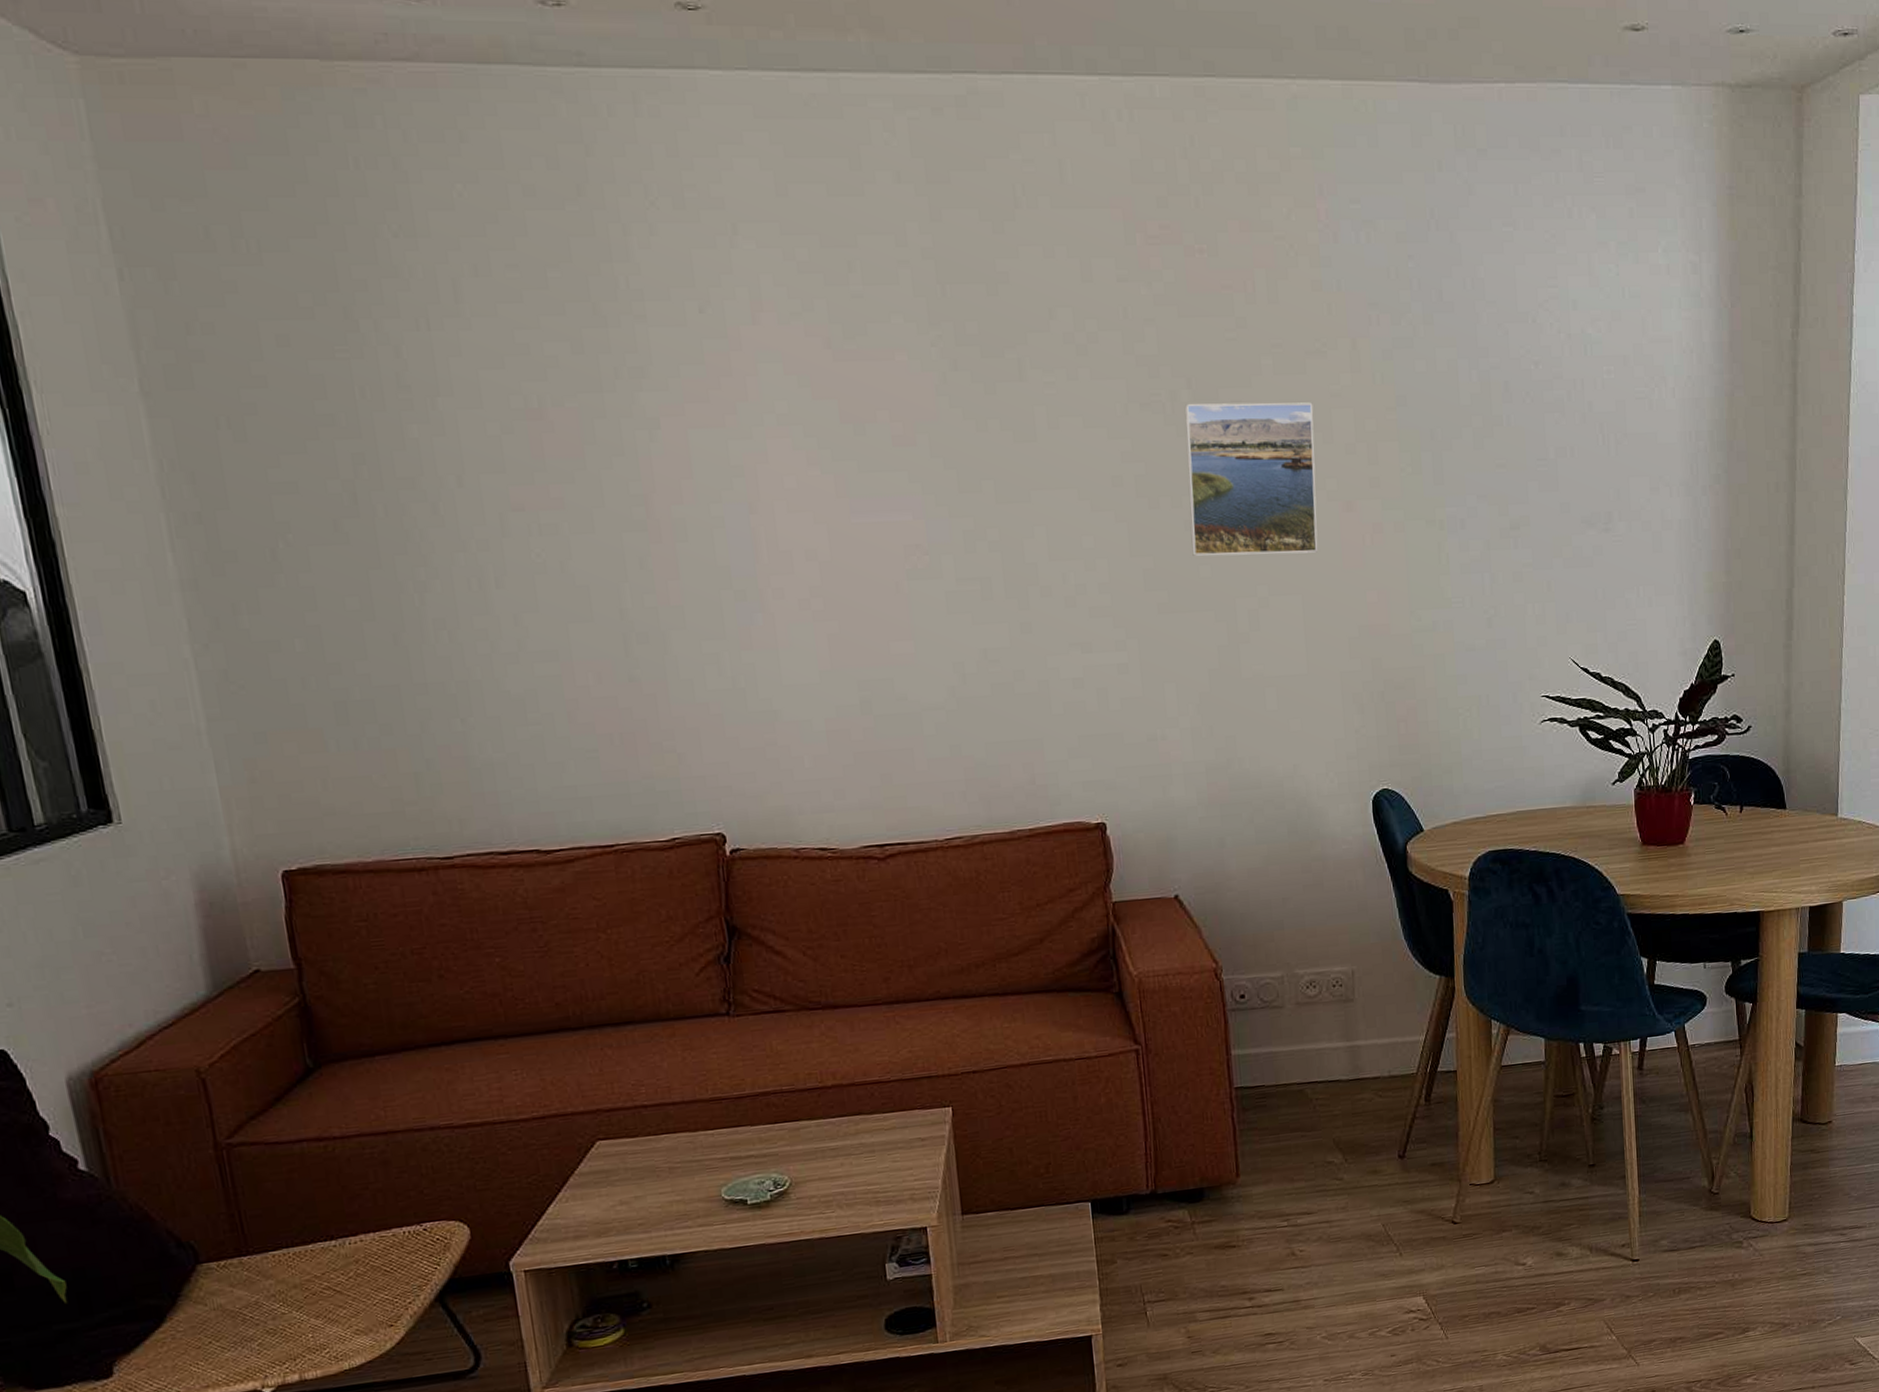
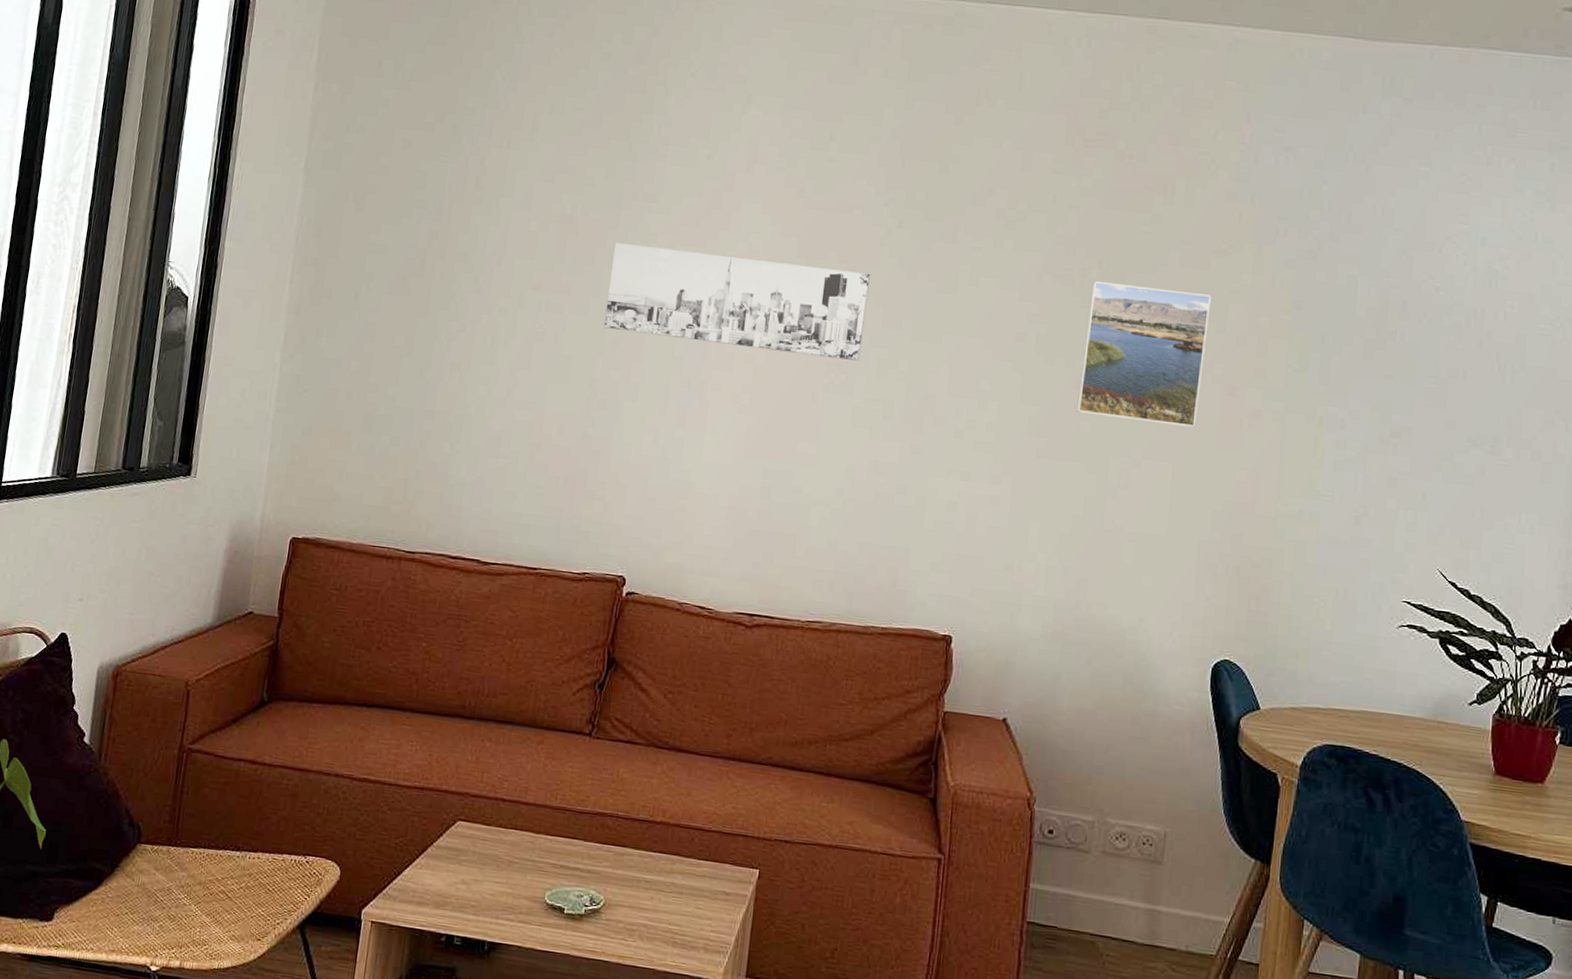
wall art: none [607,431,942,545] -> present [603,242,870,361]

